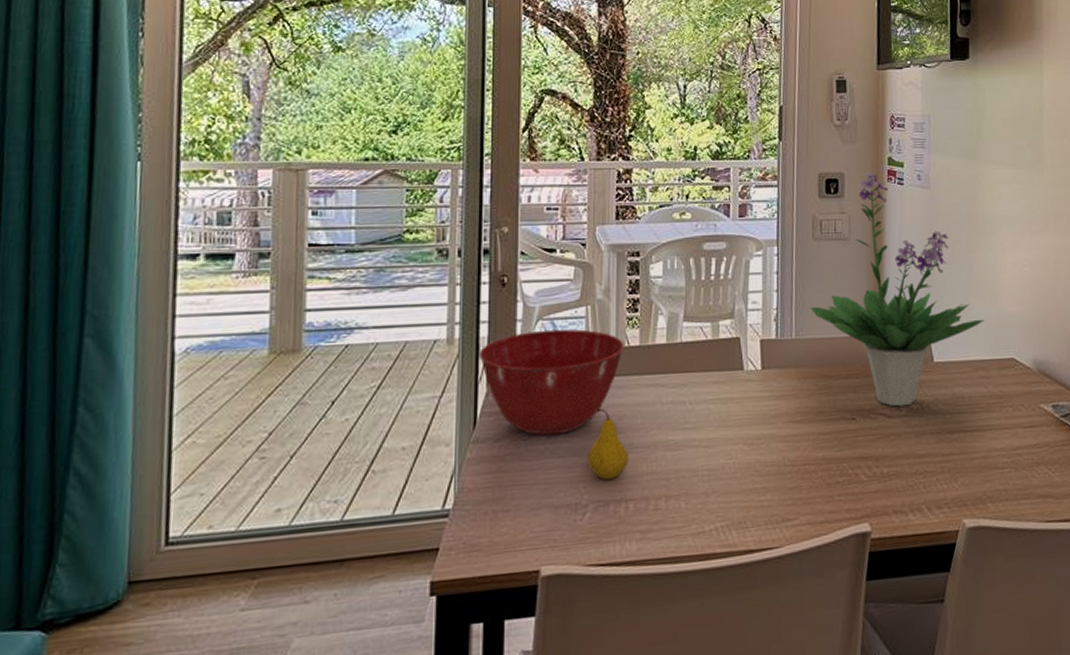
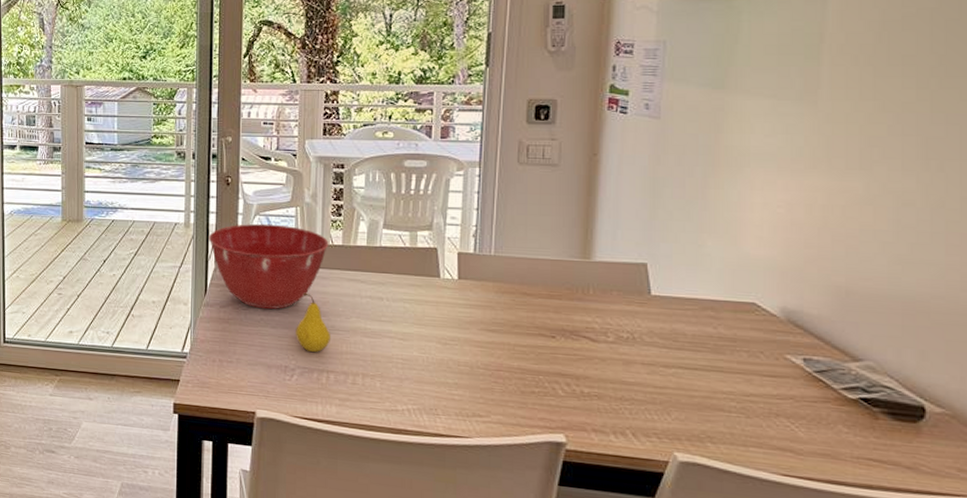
potted plant: present [810,171,984,407] -> none [511,98,719,334]

